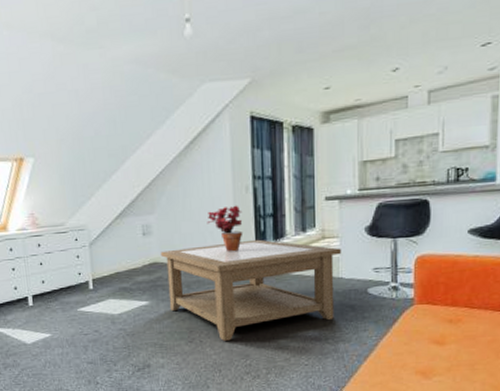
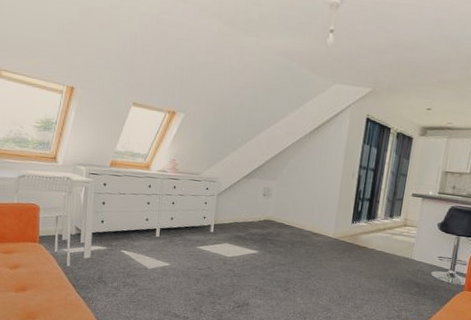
coffee table: present [160,239,341,341] -> none [274,212,417,295]
potted plant: present [207,205,243,252] -> none [317,186,347,224]

